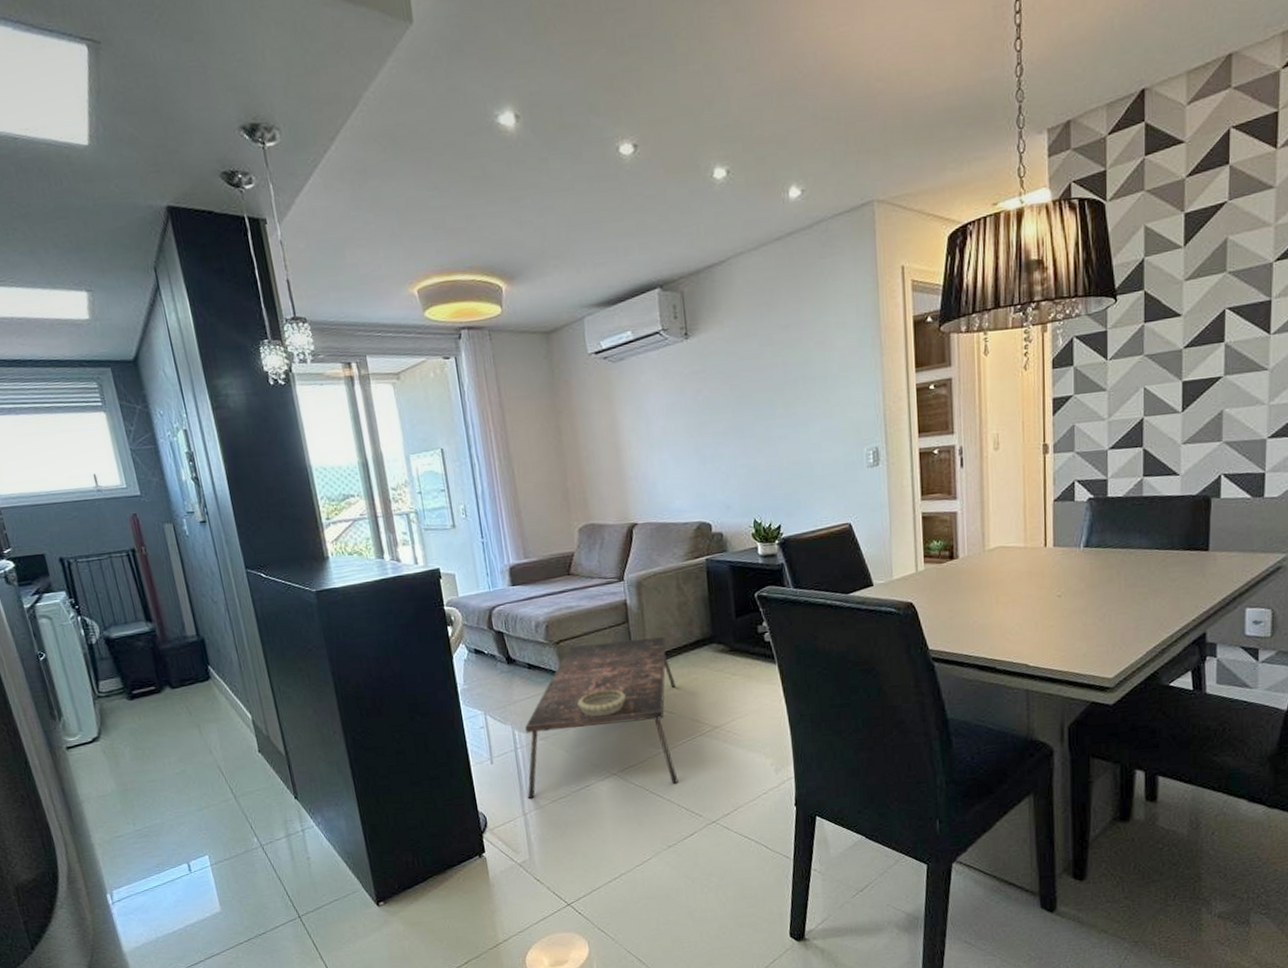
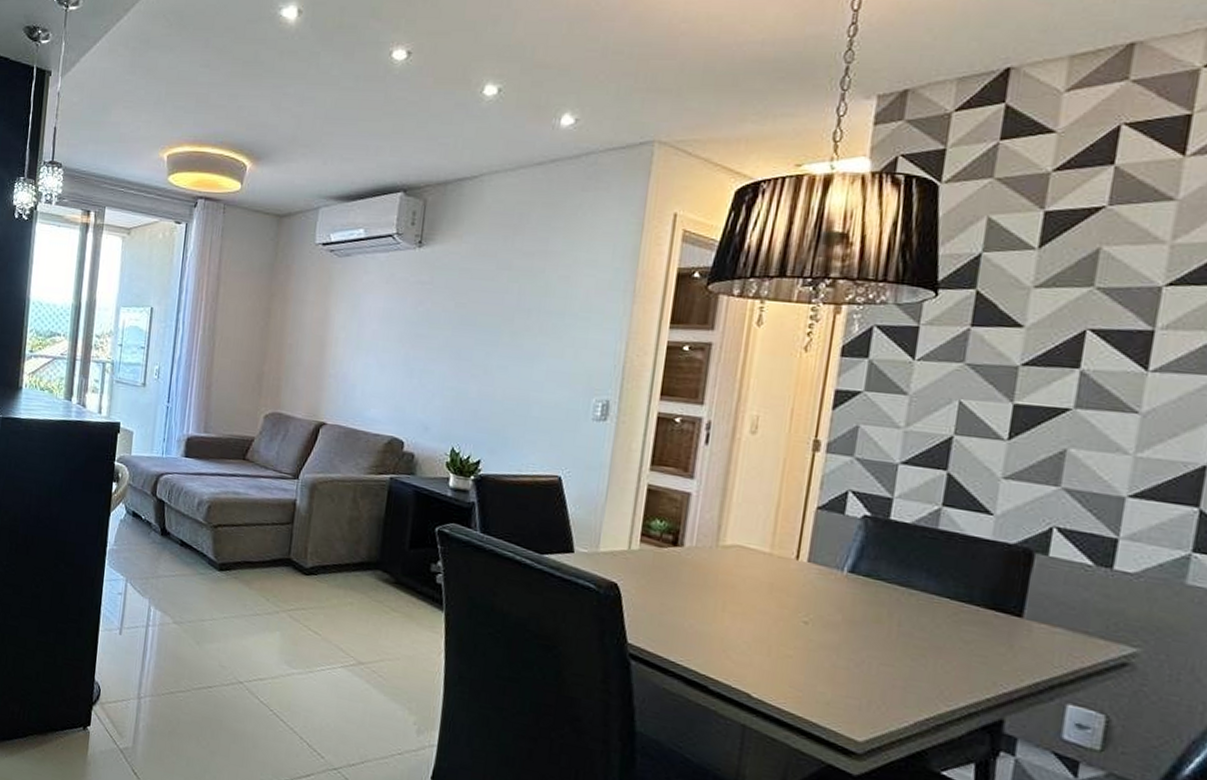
coffee table: present [525,636,679,799] -> none [146,533,329,713]
decorative bowl: present [577,689,626,717] -> none [220,588,272,618]

